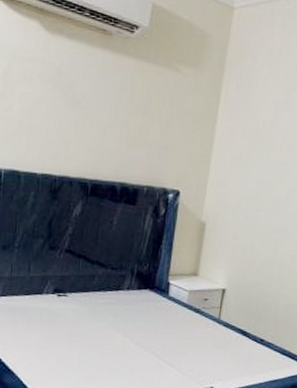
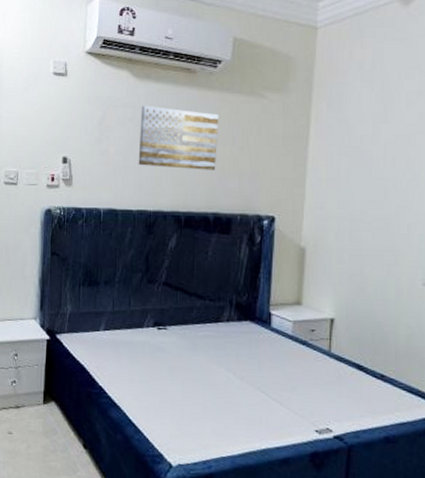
wall art: none [45,62,133,140] -> present [138,105,219,170]

